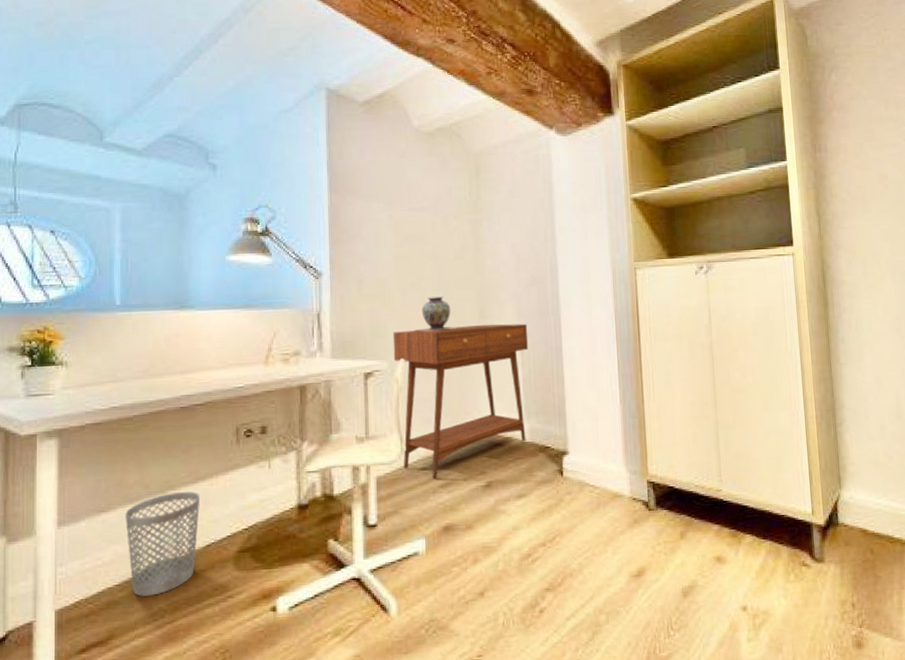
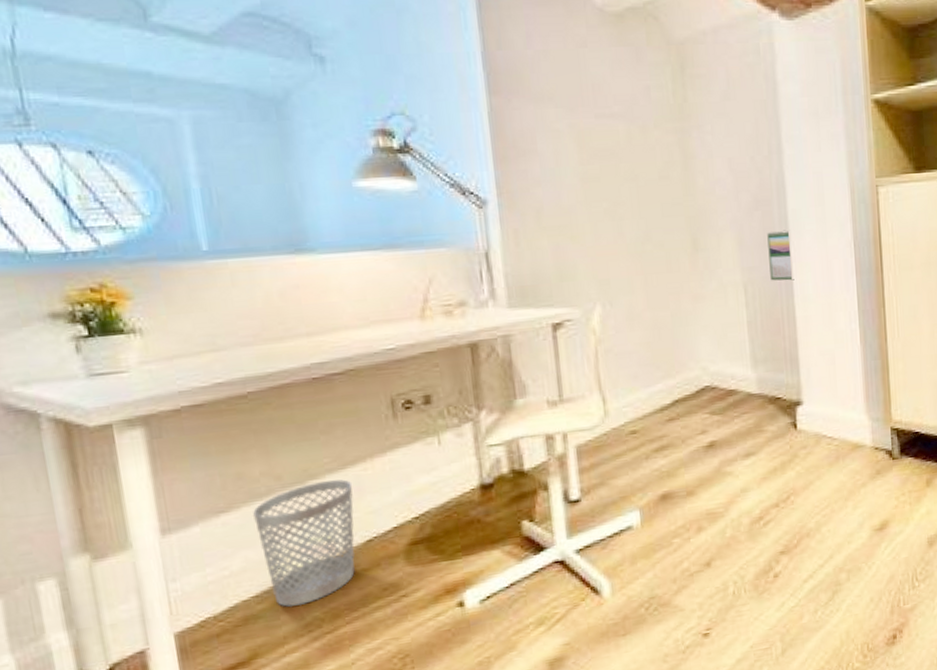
console table: present [393,323,529,479] -> none [585,256,754,443]
decorative vase: present [414,296,456,333] -> none [612,226,665,271]
calendar: none [541,303,564,346] -> present [767,230,795,281]

